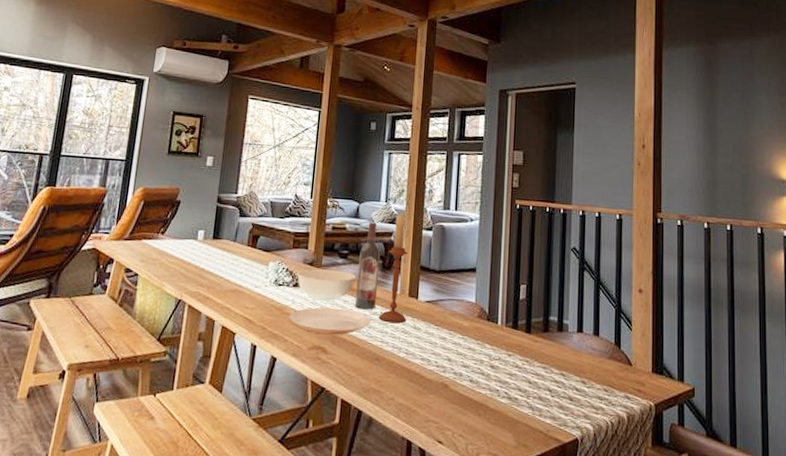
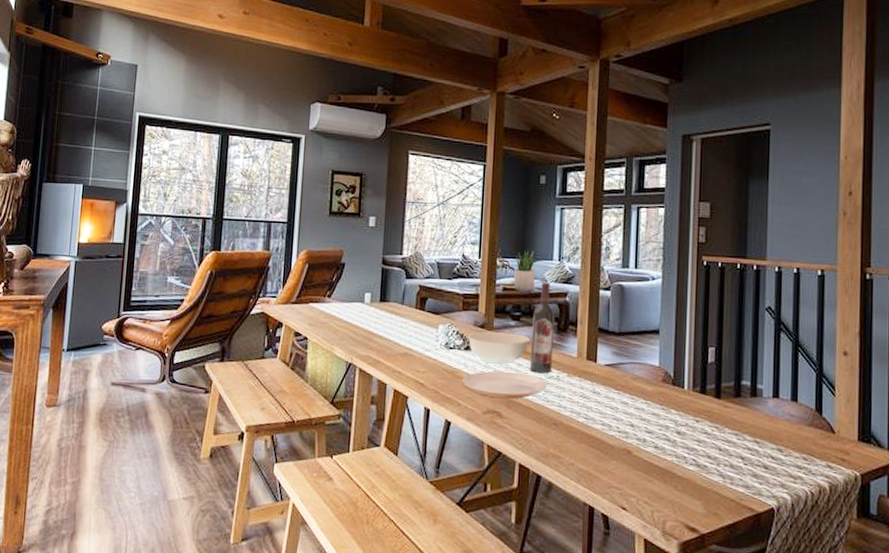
planter: none [343,192,364,231] -> present [514,250,536,292]
candlestick: present [378,212,408,324] -> none [555,271,585,388]

